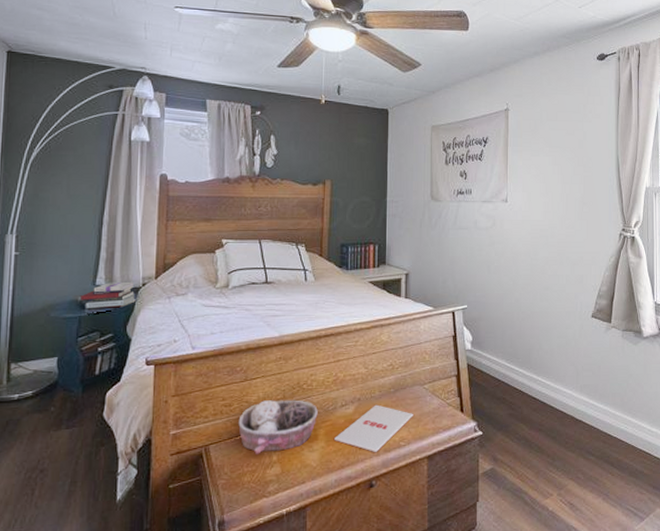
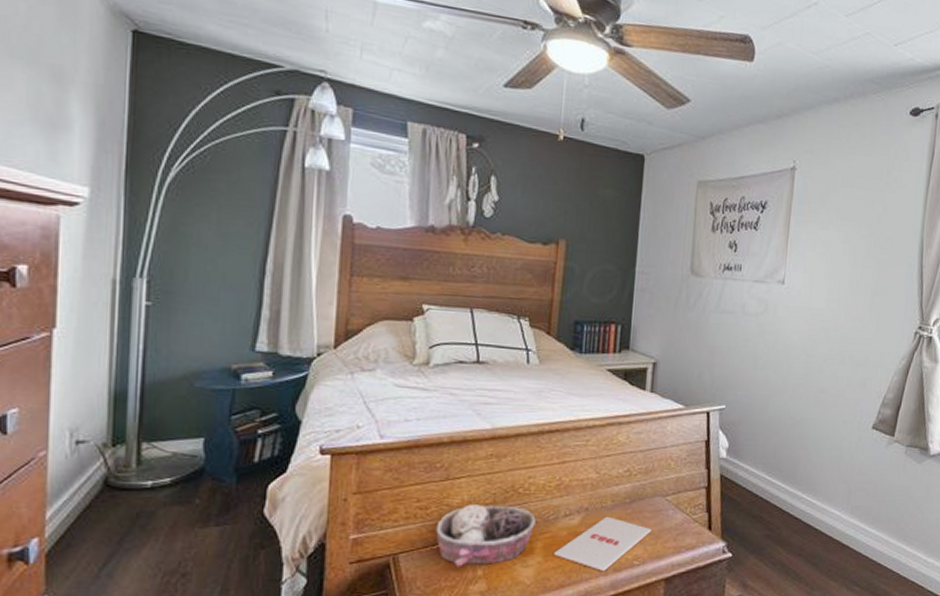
books: present [81,281,136,308] -> none [235,349,308,382]

